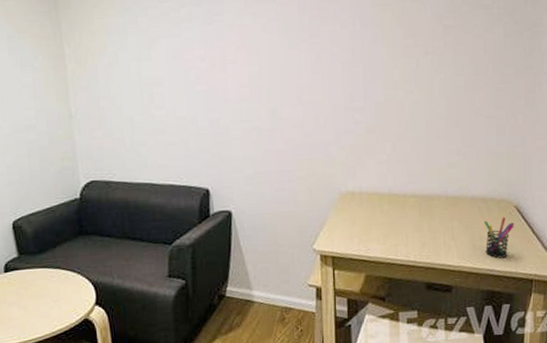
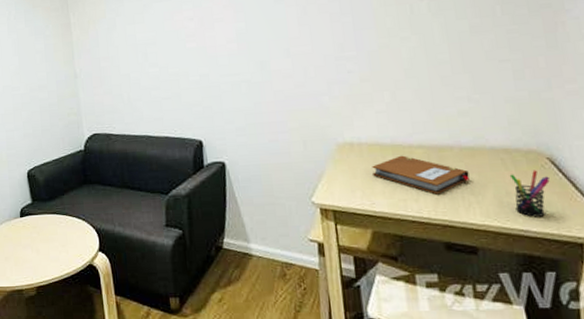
notebook: none [370,204,452,240] -> present [372,155,470,195]

